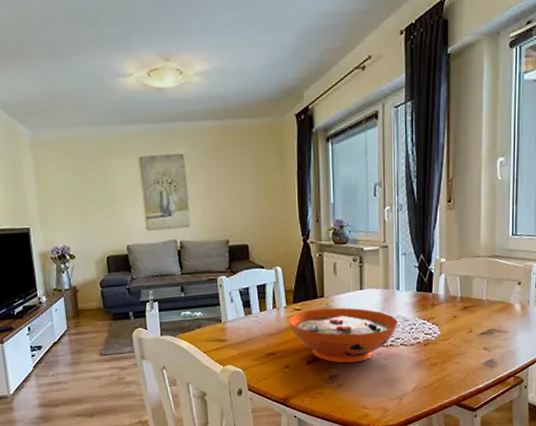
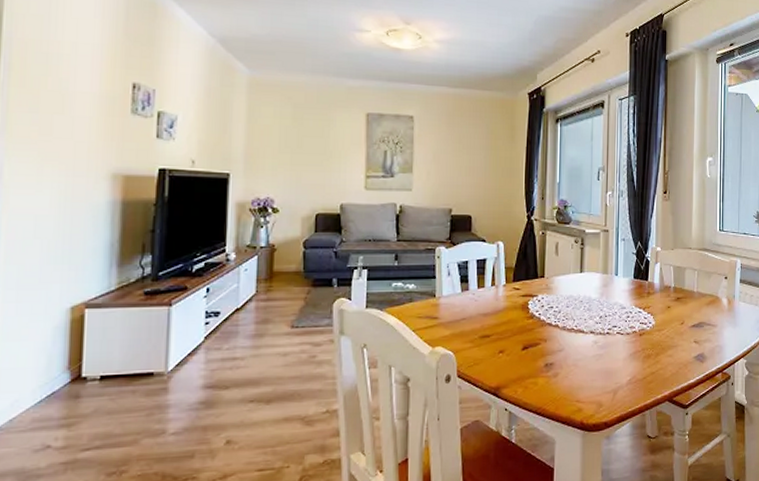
decorative bowl: present [288,307,398,363] -> none [506,289,615,350]

